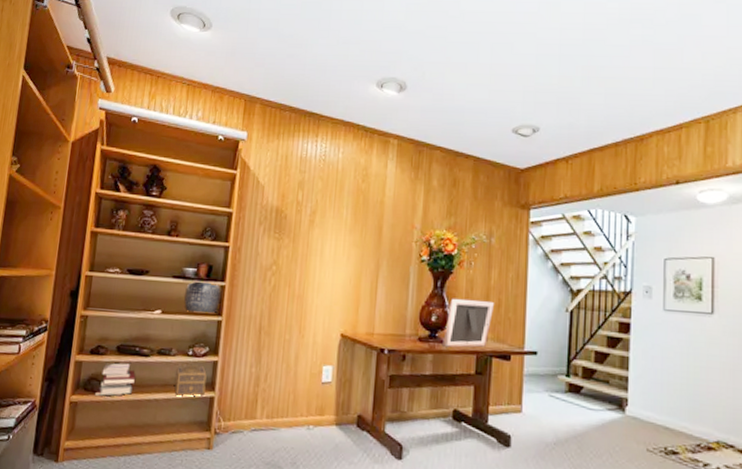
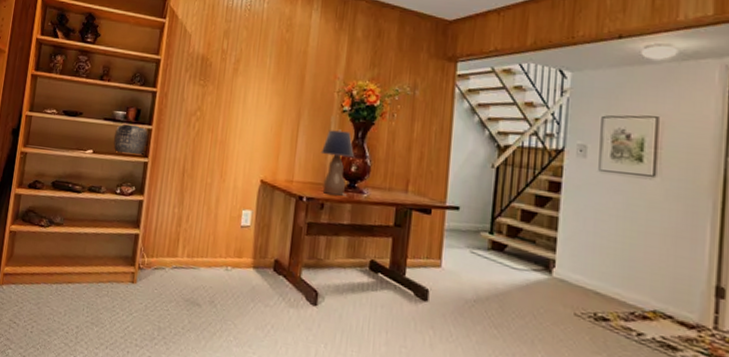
books: present [95,363,136,396] -> none [32,197,69,228]
decorative box: present [174,365,207,396] -> none [103,202,133,232]
table lamp: none [400,279,434,347] -> present [320,129,354,196]
picture frame: present [443,298,494,348] -> none [362,149,416,200]

